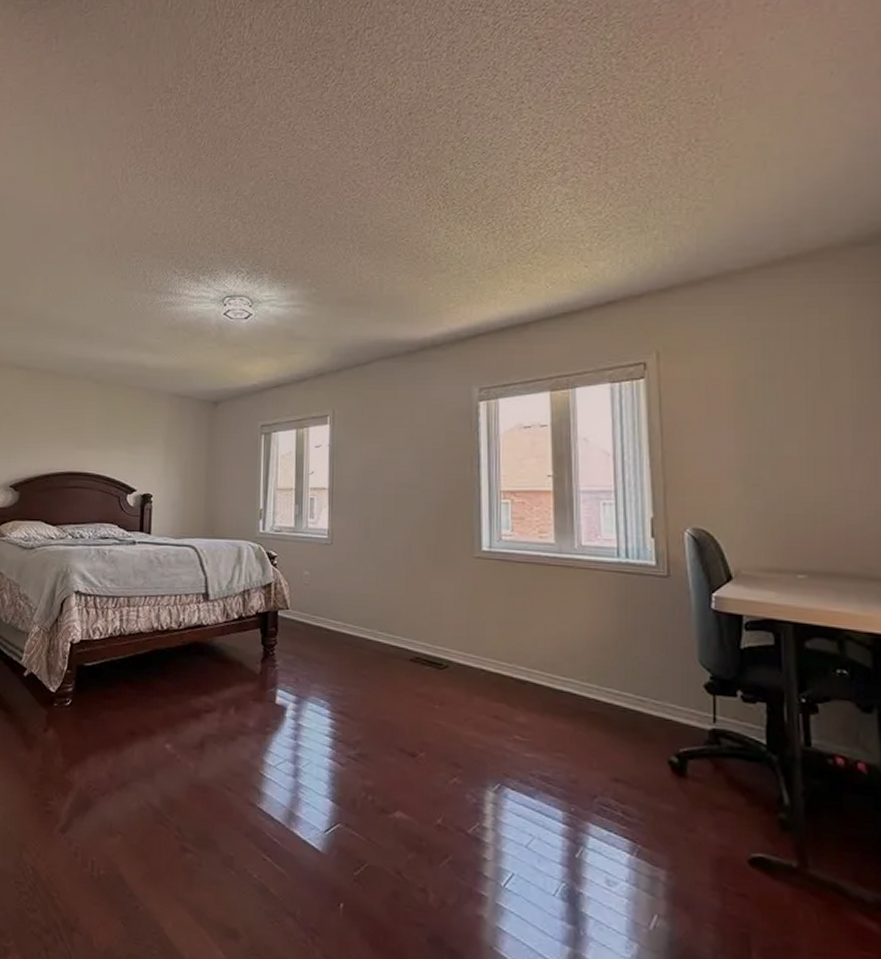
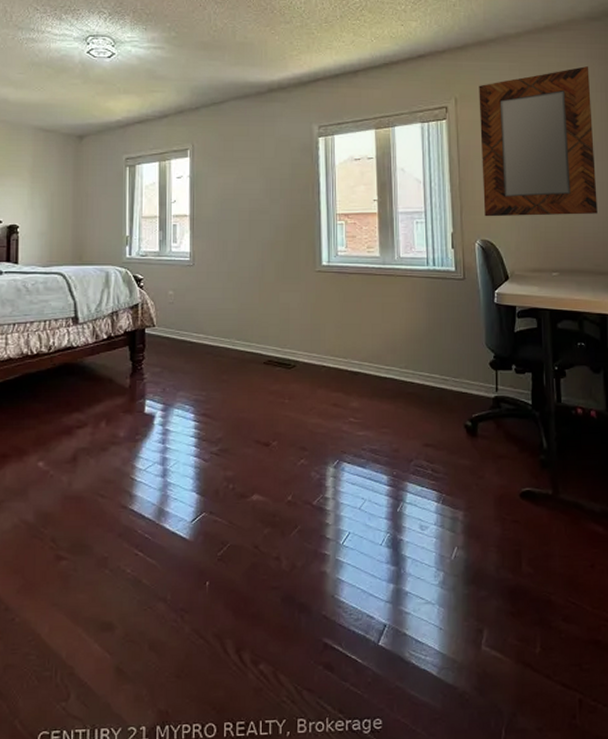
home mirror: none [690,306,867,501] -> present [479,66,597,217]

